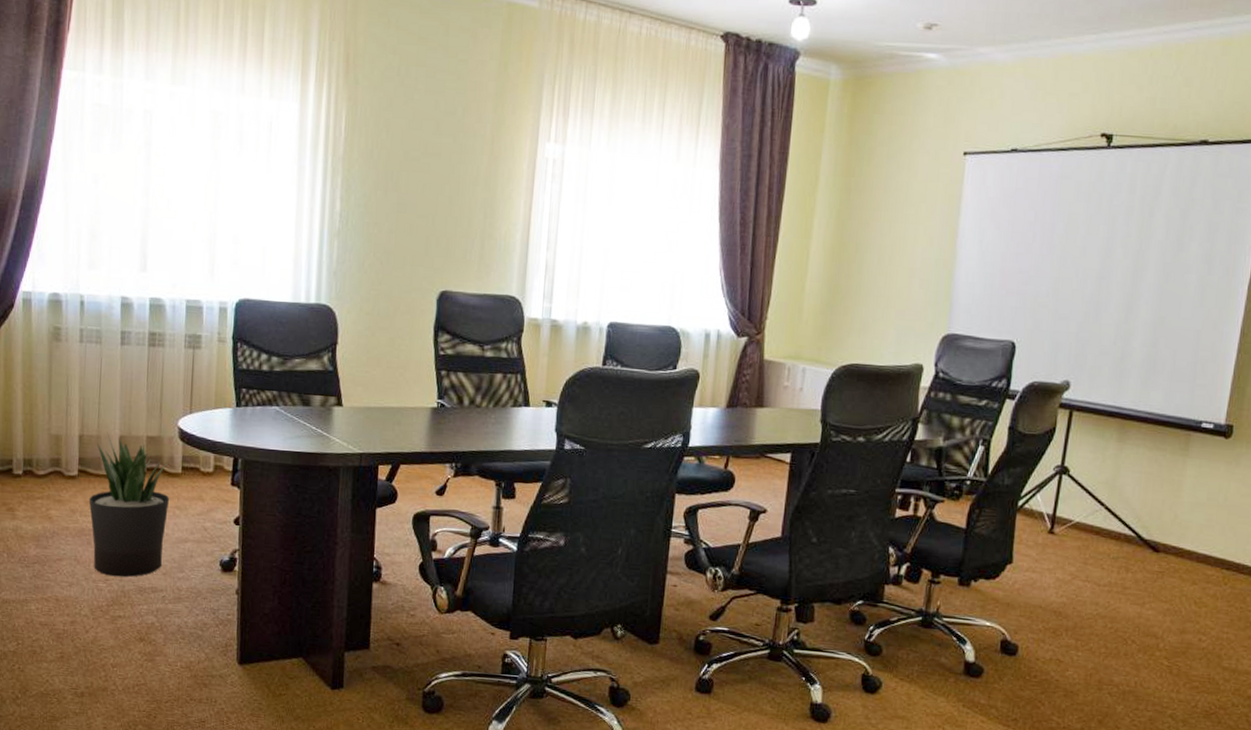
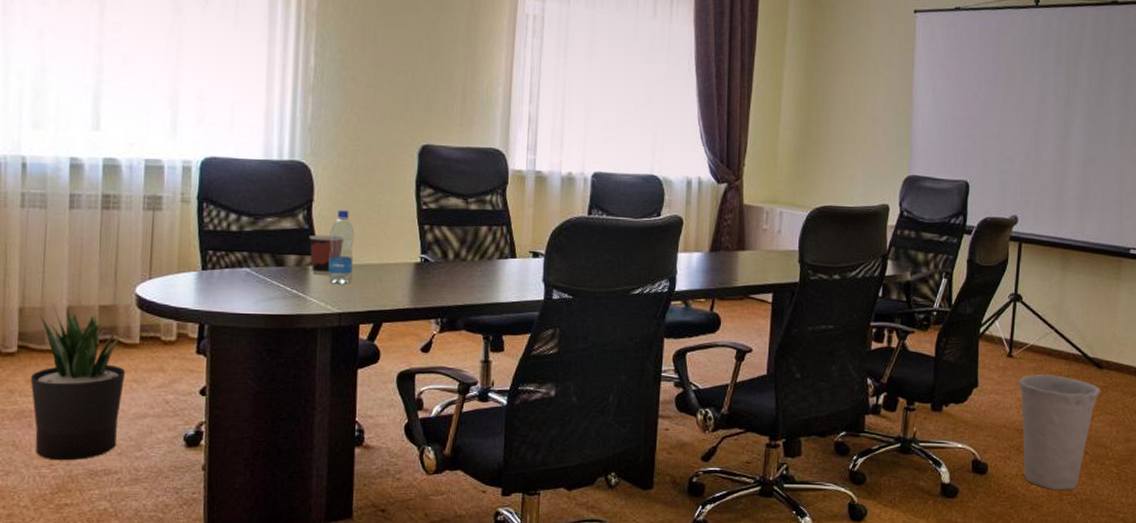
cup: none [333,376,355,417] -> present [309,234,332,276]
bottle: none [350,354,376,426] -> present [328,210,355,284]
trash bin: none [1059,554,1155,680] -> present [1019,374,1100,491]

